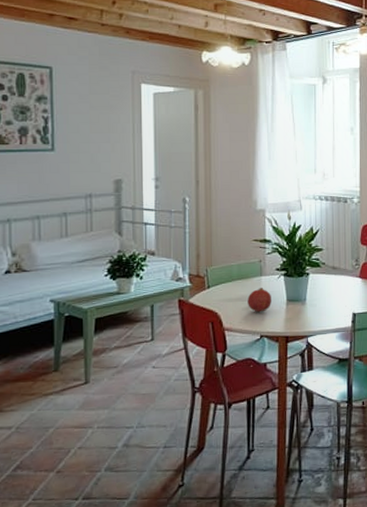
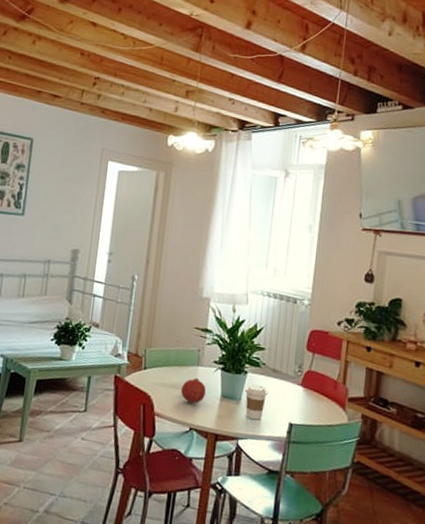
coffee cup: none [308,284,330,316] -> present [245,384,268,420]

